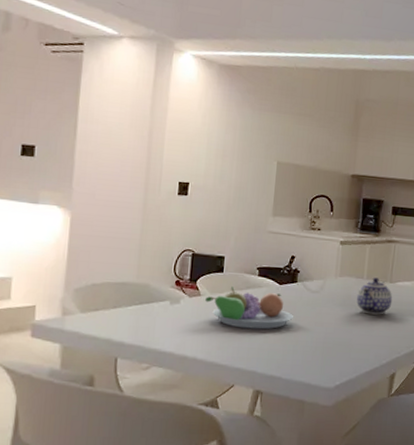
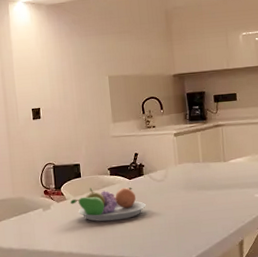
teapot: present [357,277,393,315] -> none [197,159,229,193]

